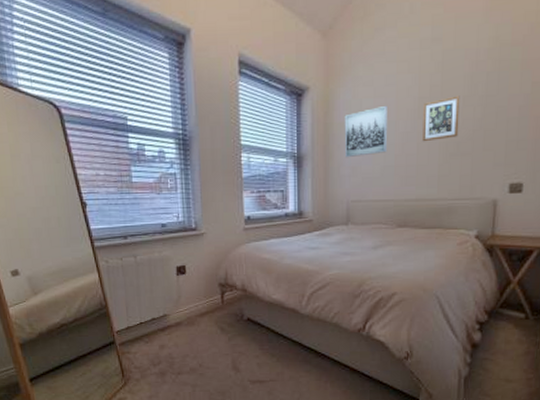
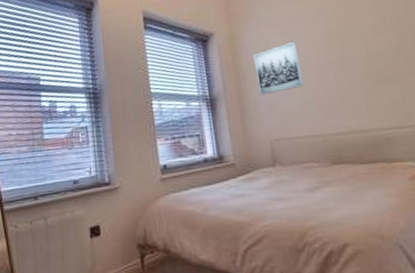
picture frame: present [422,95,460,142] -> none [332,25,378,73]

